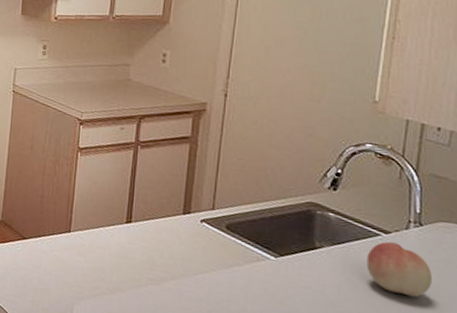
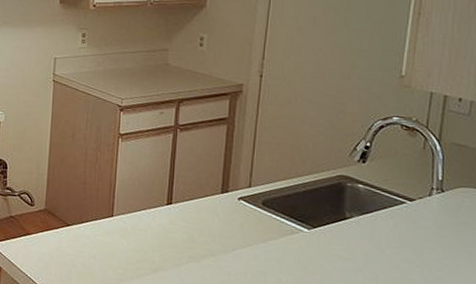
fruit: present [366,241,433,298] -> none [393,209,453,259]

